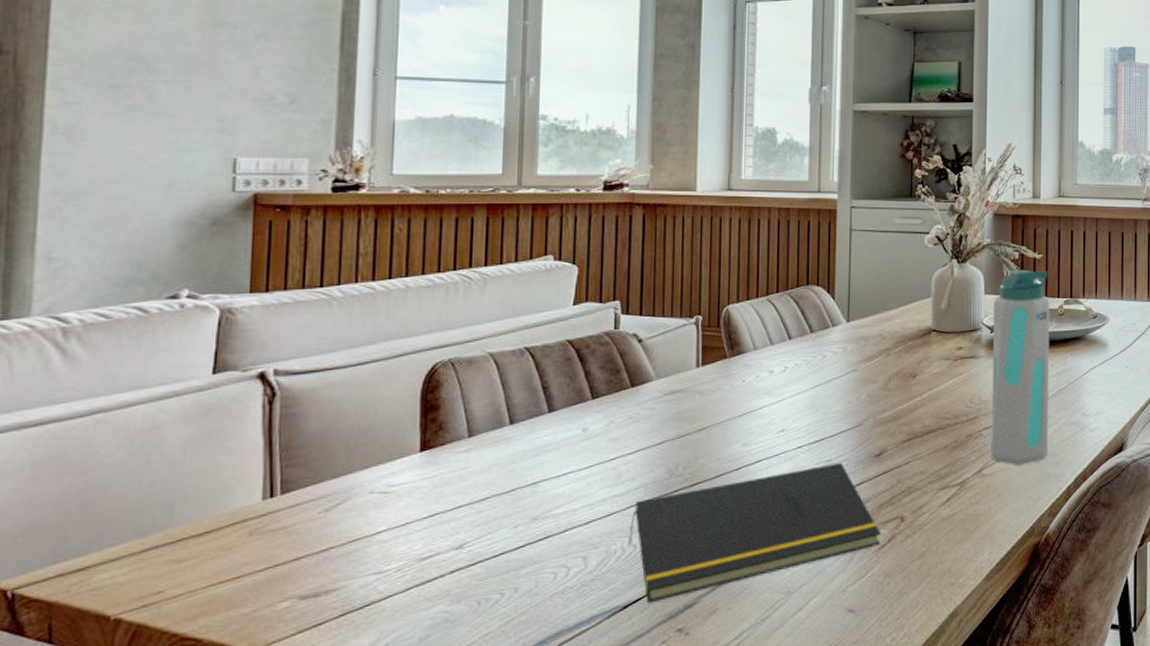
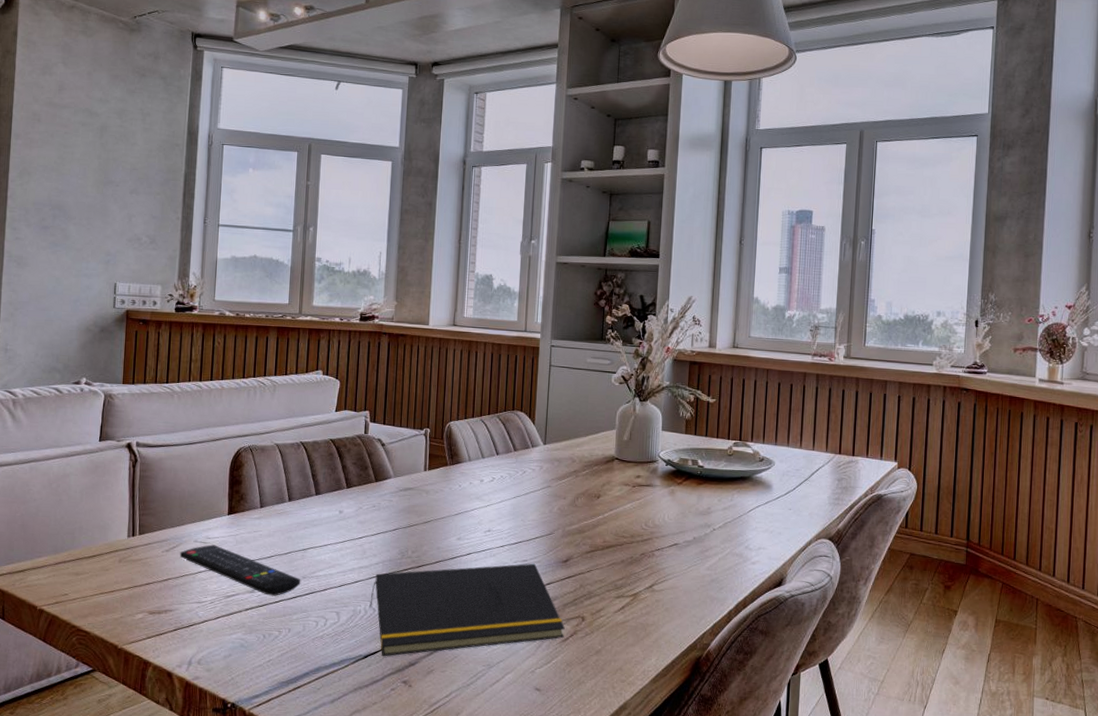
remote control: none [346,493,531,549] -> present [179,544,301,596]
water bottle: present [989,269,1050,465] -> none [660,411,721,586]

